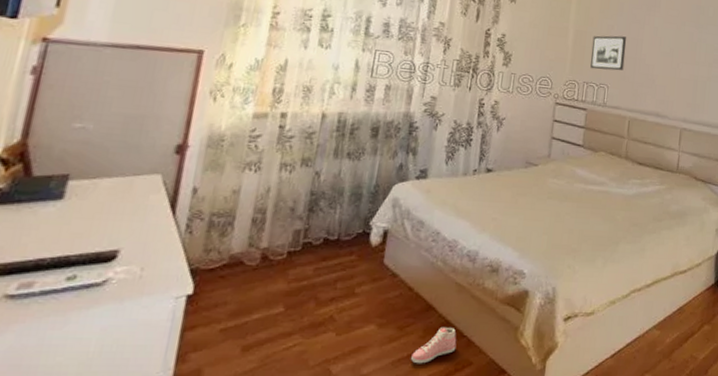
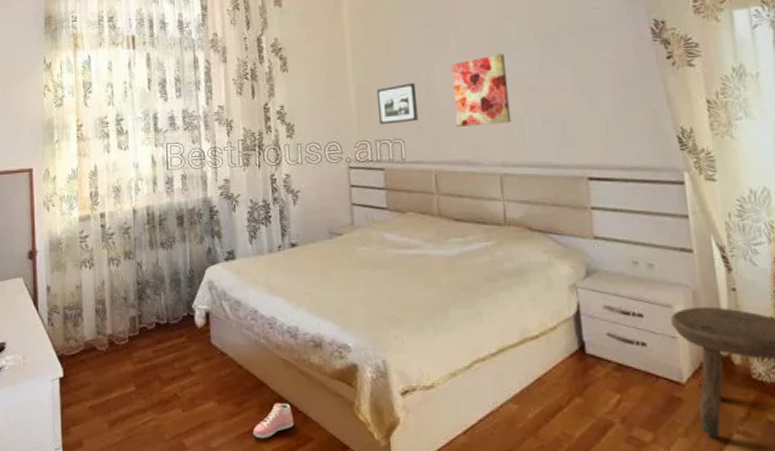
wall art: none [654,25,701,86] -> present [451,54,511,127]

